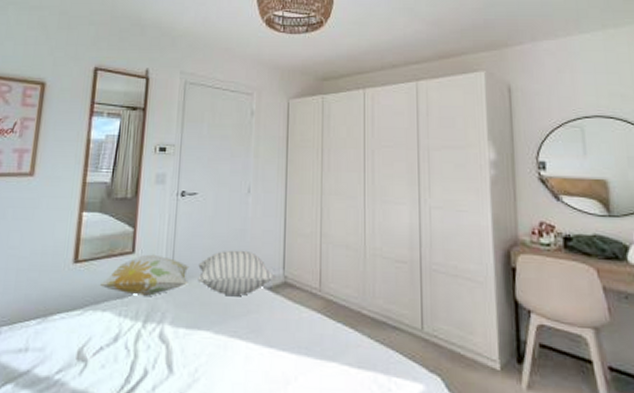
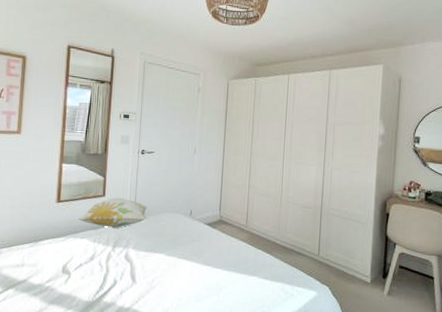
pillow: present [197,250,276,296] -> none [154,196,214,229]

